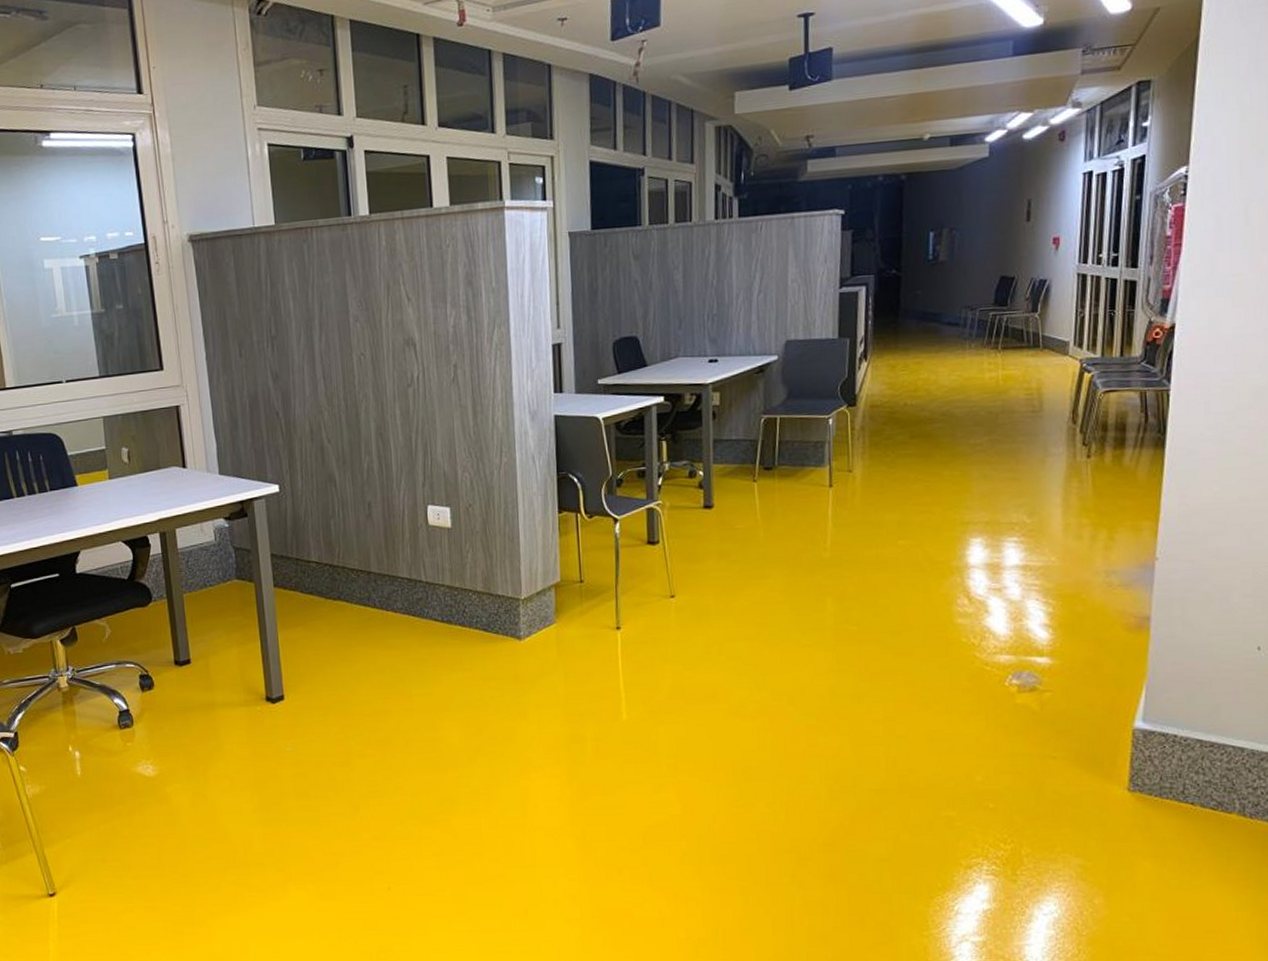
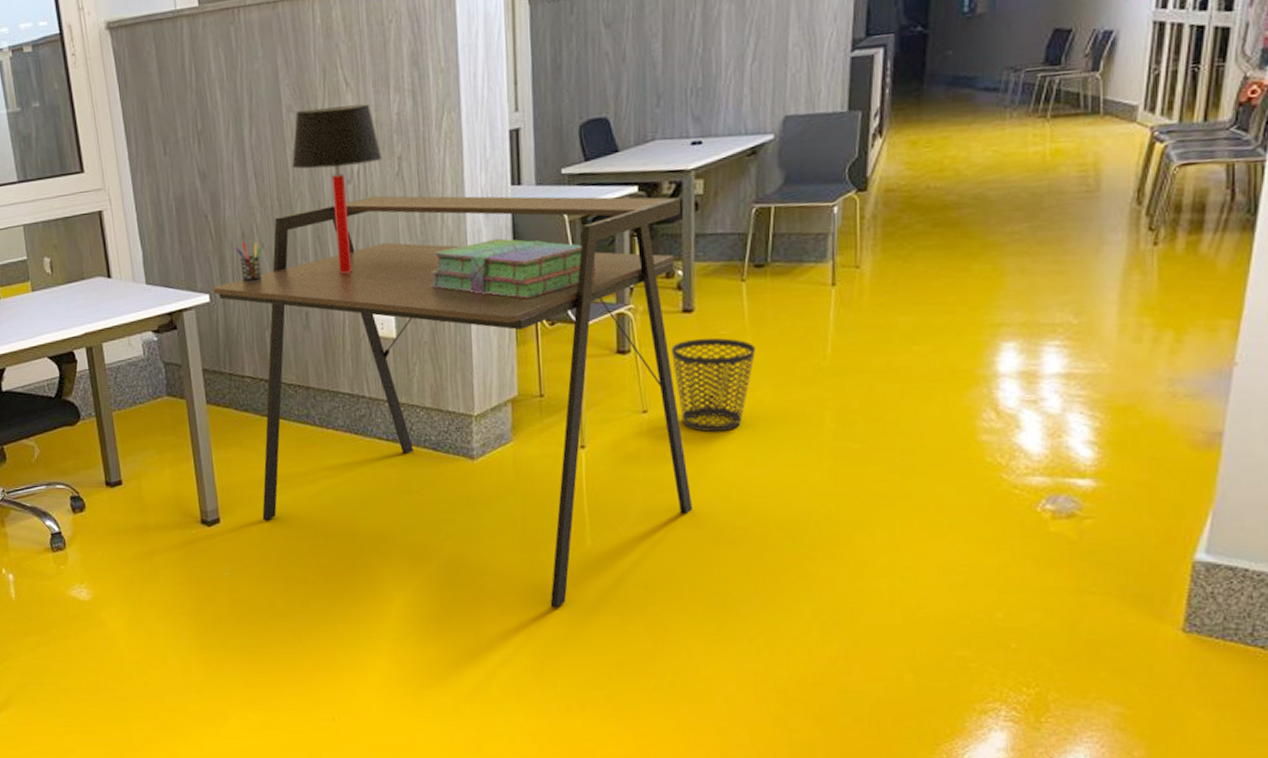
desk: none [282,399,716,777] -> present [213,195,693,608]
pen holder: none [303,437,330,475] -> present [235,242,263,283]
table lamp: none [358,317,440,468] -> present [292,104,383,273]
stack of books: none [482,439,629,494] -> present [430,238,596,299]
wastebasket: none [695,531,767,616] -> present [672,337,755,433]

